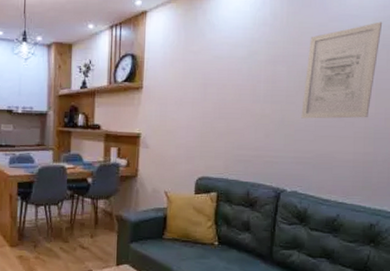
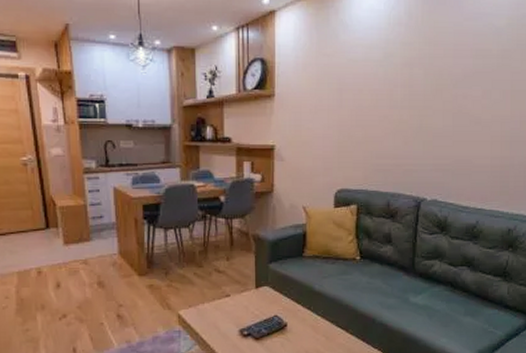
wall art: present [301,22,383,119] -> none [439,20,517,124]

